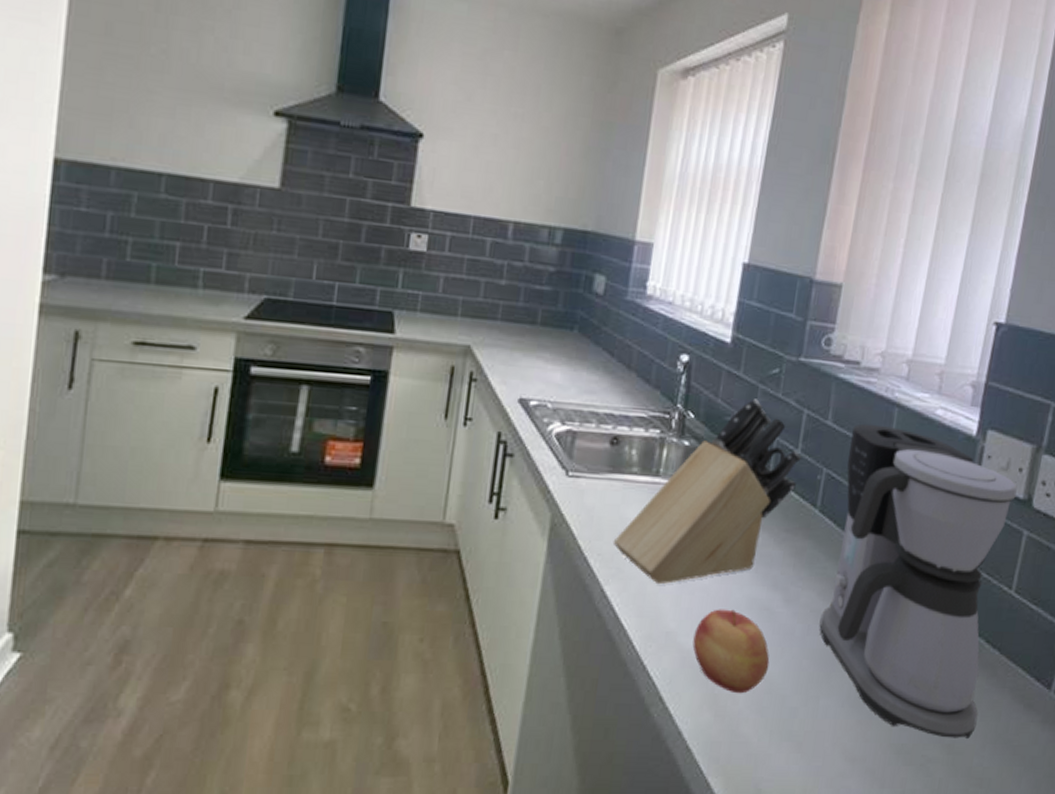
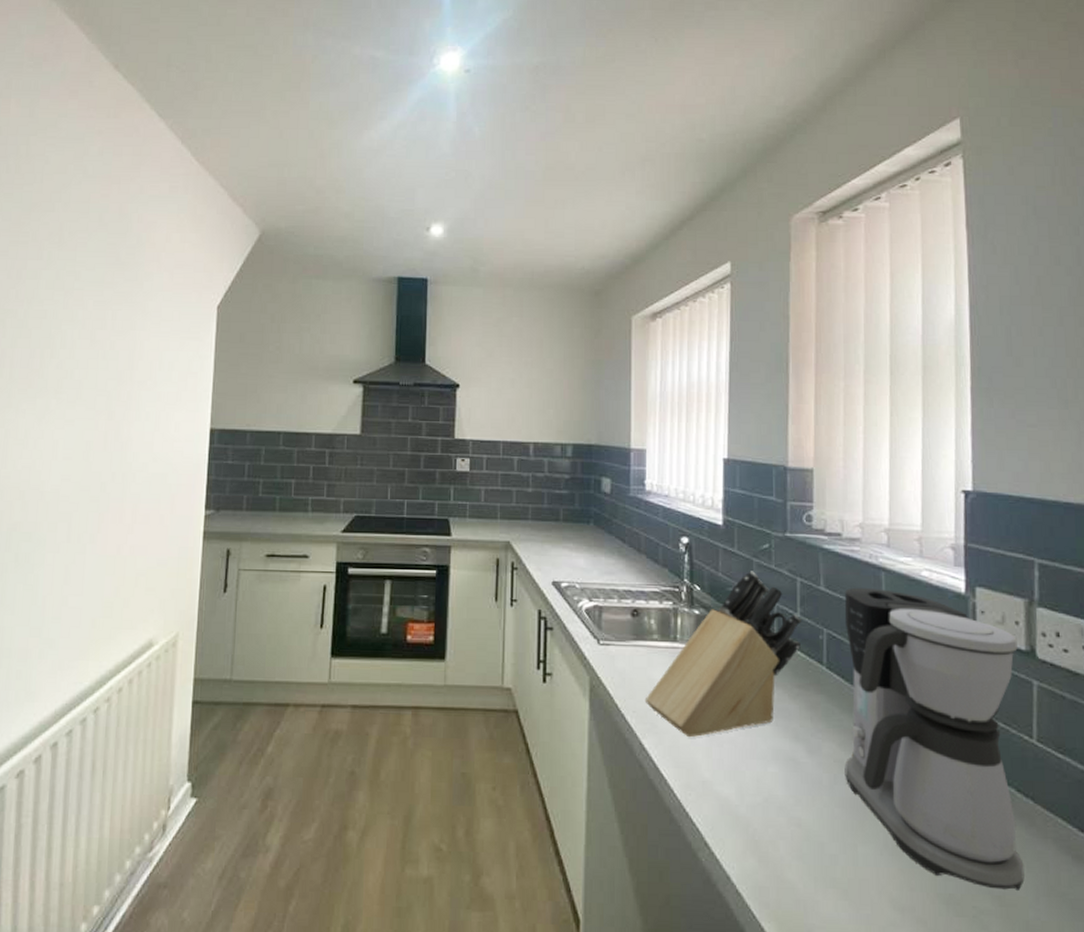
apple: present [692,609,770,694] -> none [728,759,803,841]

